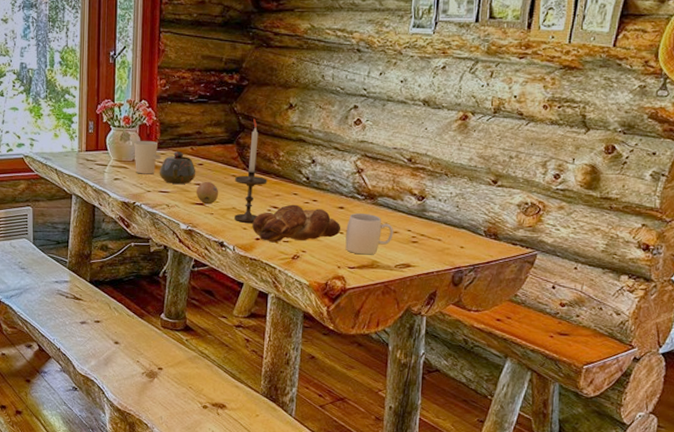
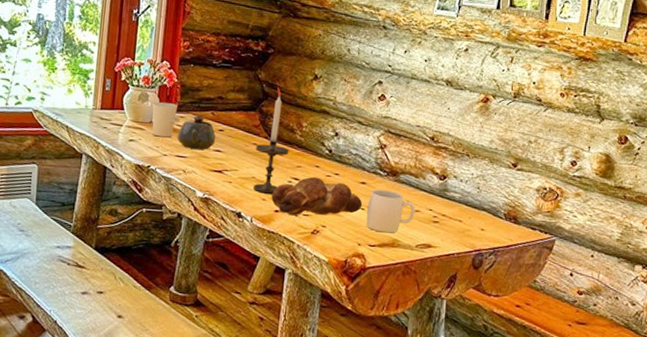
fruit: present [195,182,219,205] -> none [214,149,239,173]

